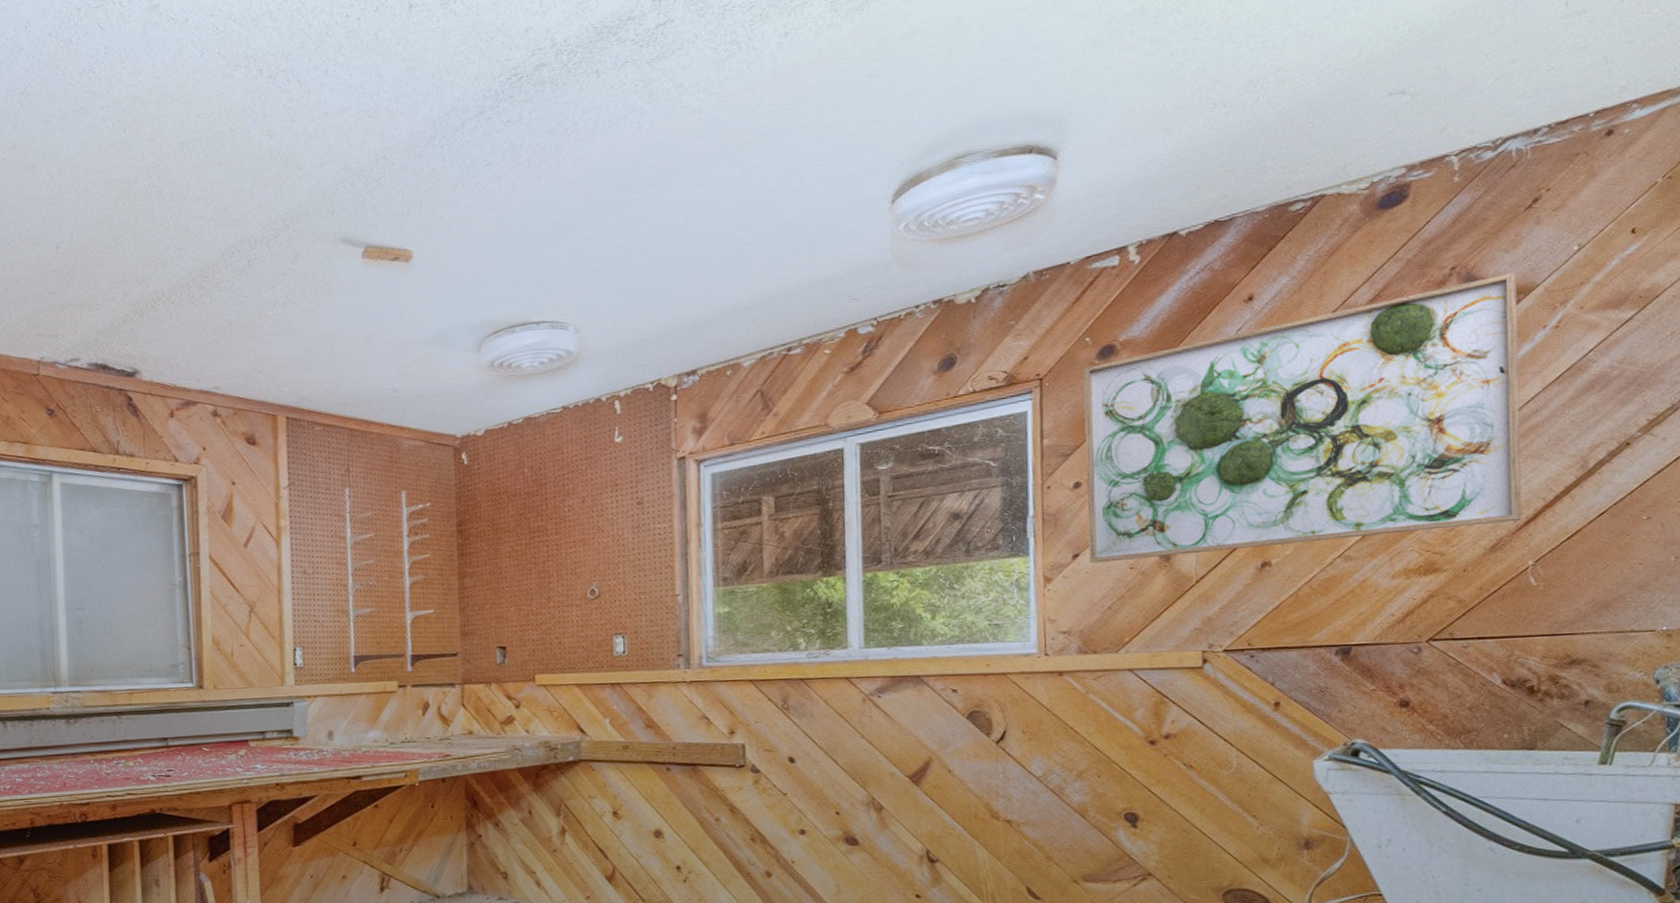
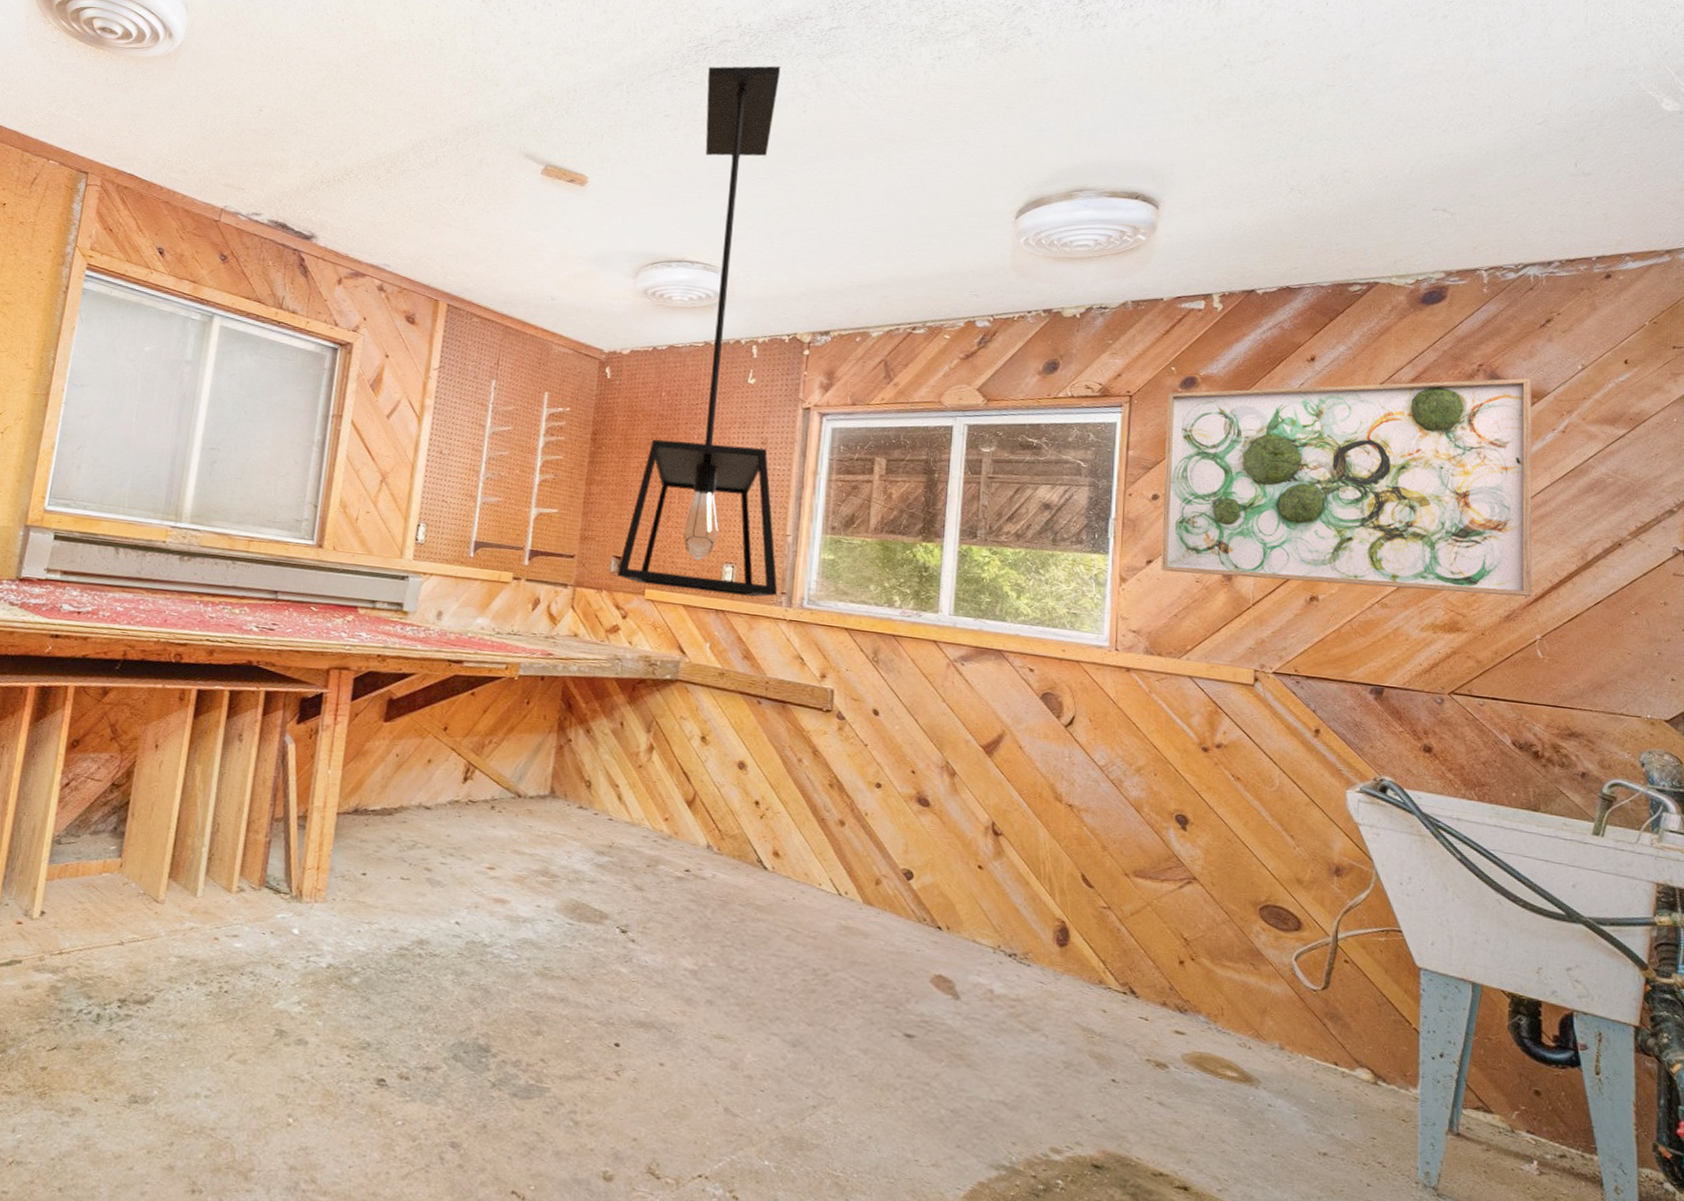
light fixture: none [503,82,674,670] -> present [616,66,781,597]

